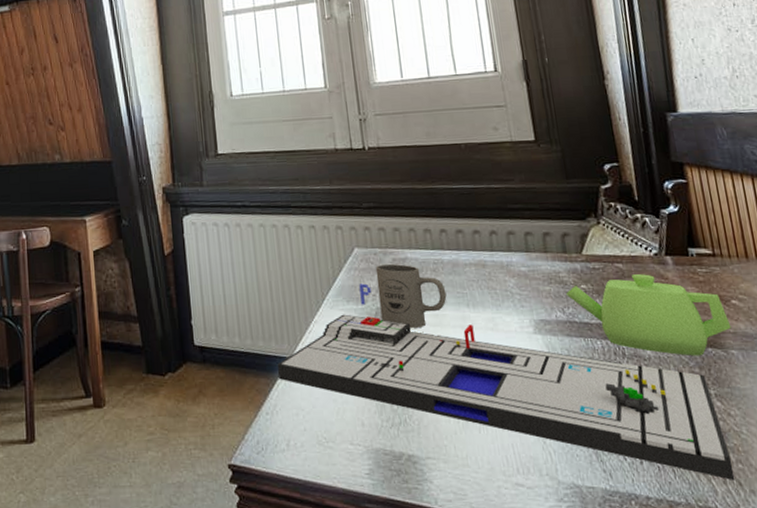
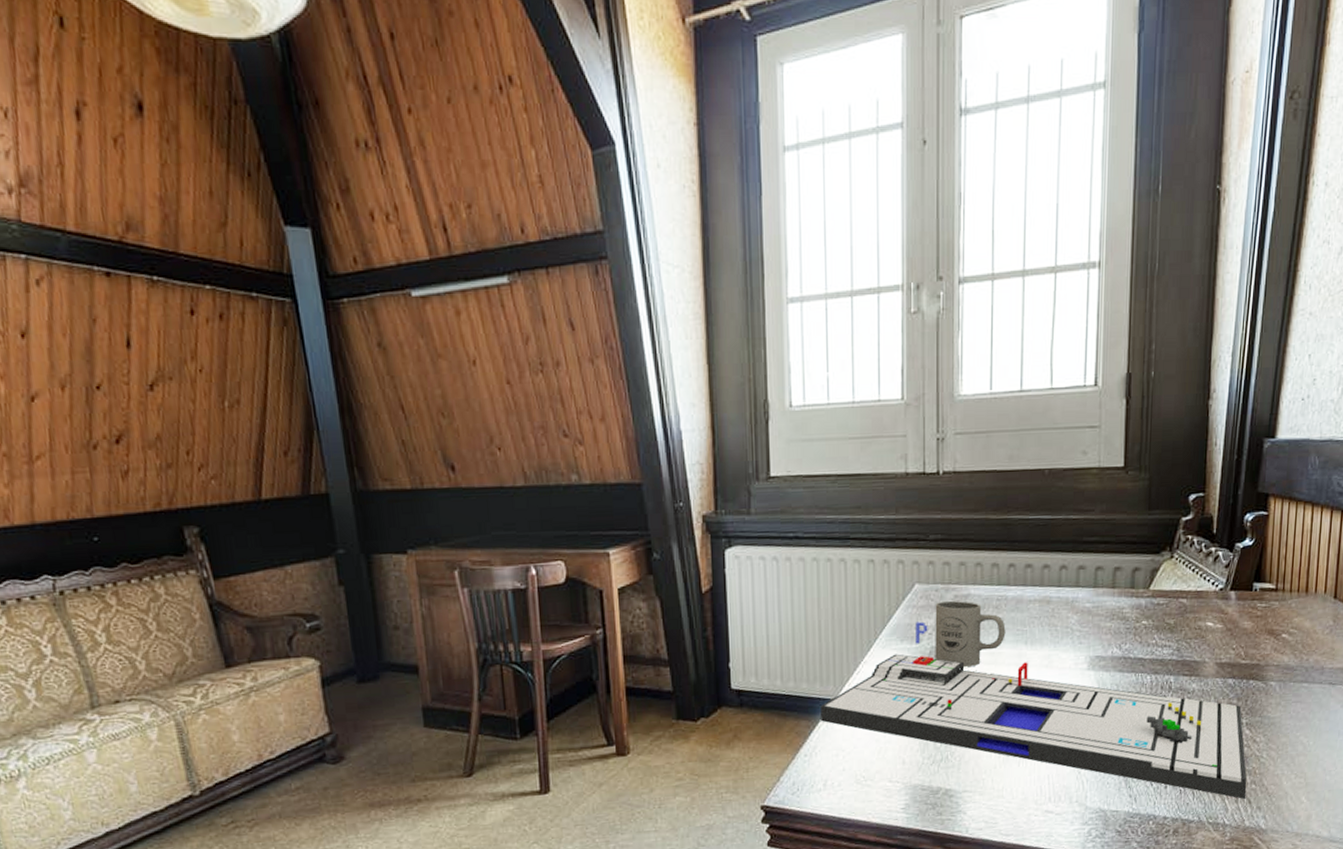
teapot: present [565,274,732,356] -> none [1125,609,1276,689]

